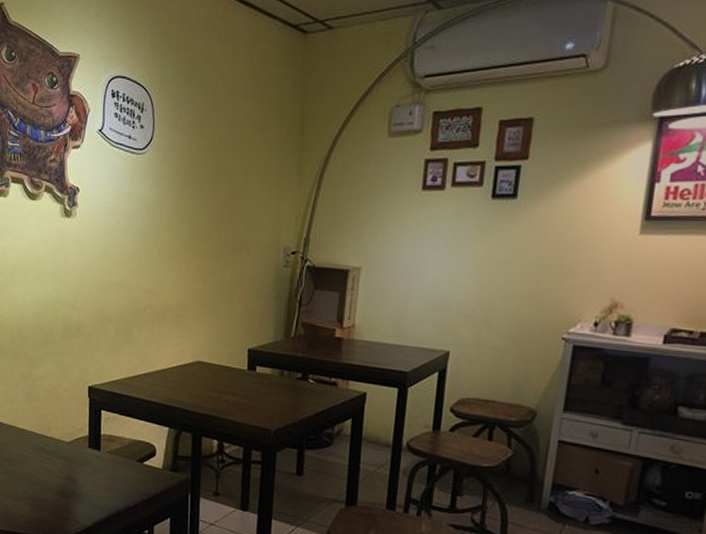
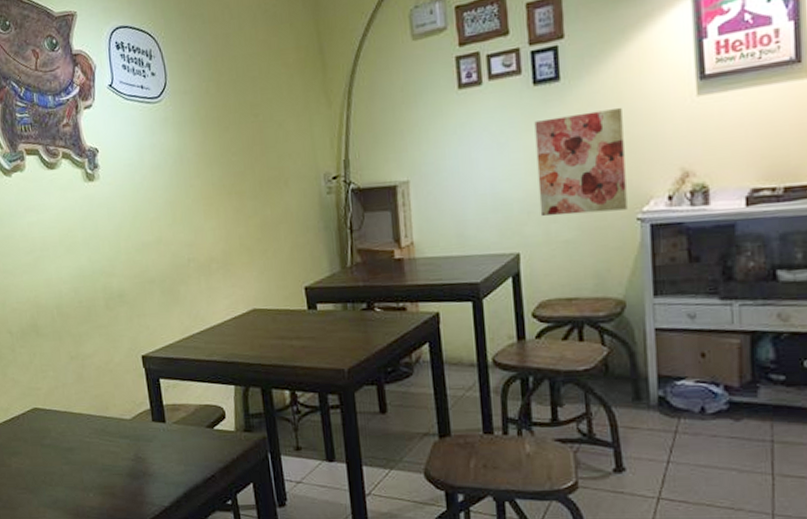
wall art: none [475,232,568,328] -> present [534,108,628,216]

